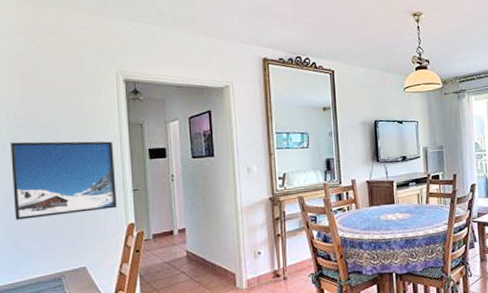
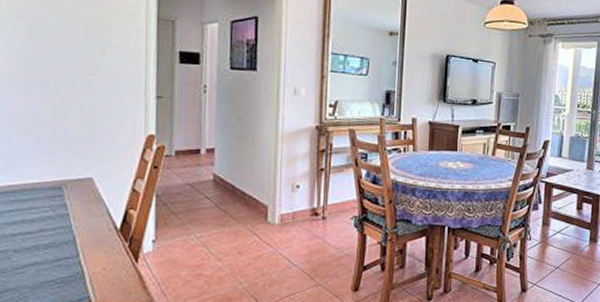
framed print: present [11,141,117,220] -> none [9,21,137,115]

